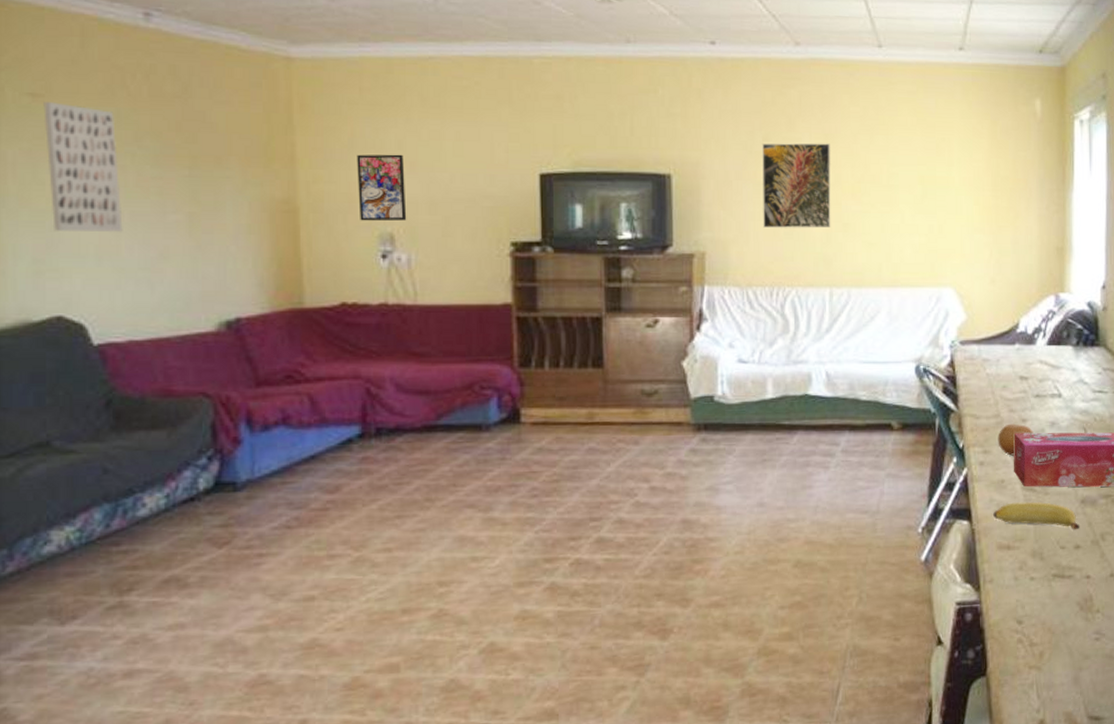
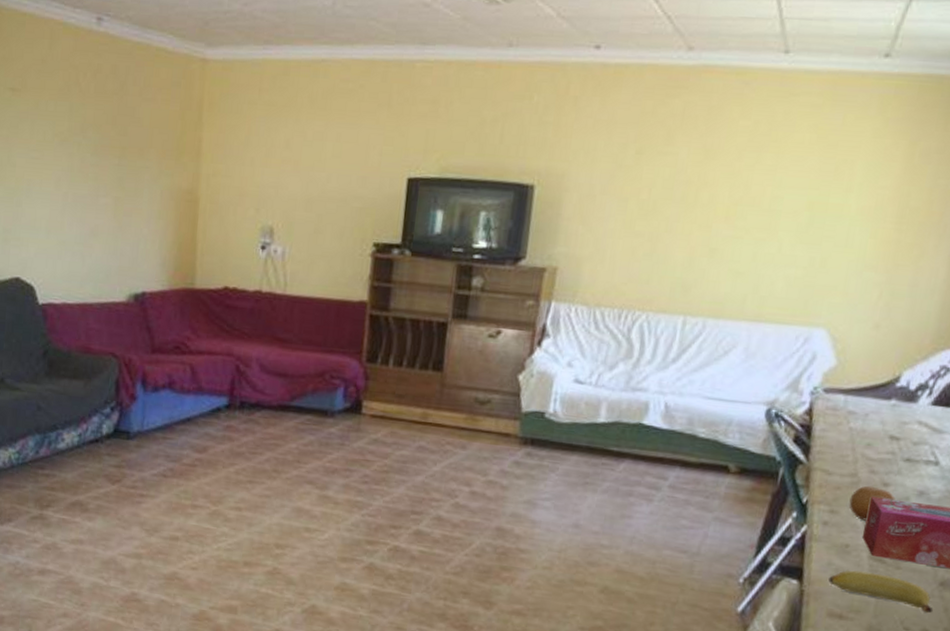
wall art: present [43,102,123,233] -> none [18,96,68,211]
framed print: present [357,154,407,222] -> none [247,151,290,216]
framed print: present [762,143,831,228] -> none [622,157,710,252]

